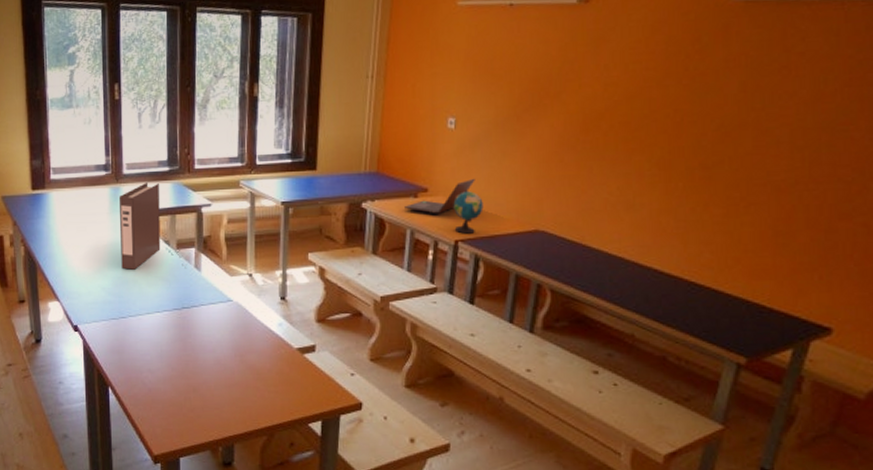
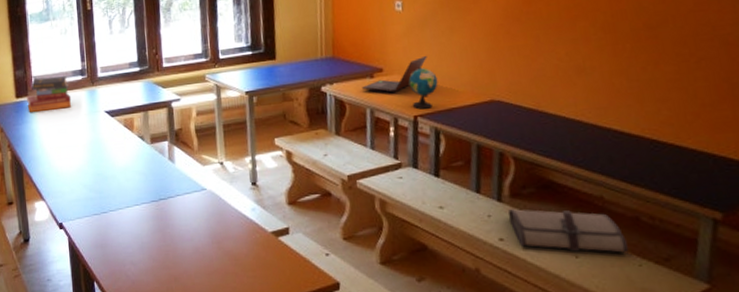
books: none [42,169,93,207] -> present [26,76,72,112]
binder: present [120,183,161,270] -> none [96,83,136,166]
tool roll: none [539,341,651,391] -> present [508,209,628,253]

